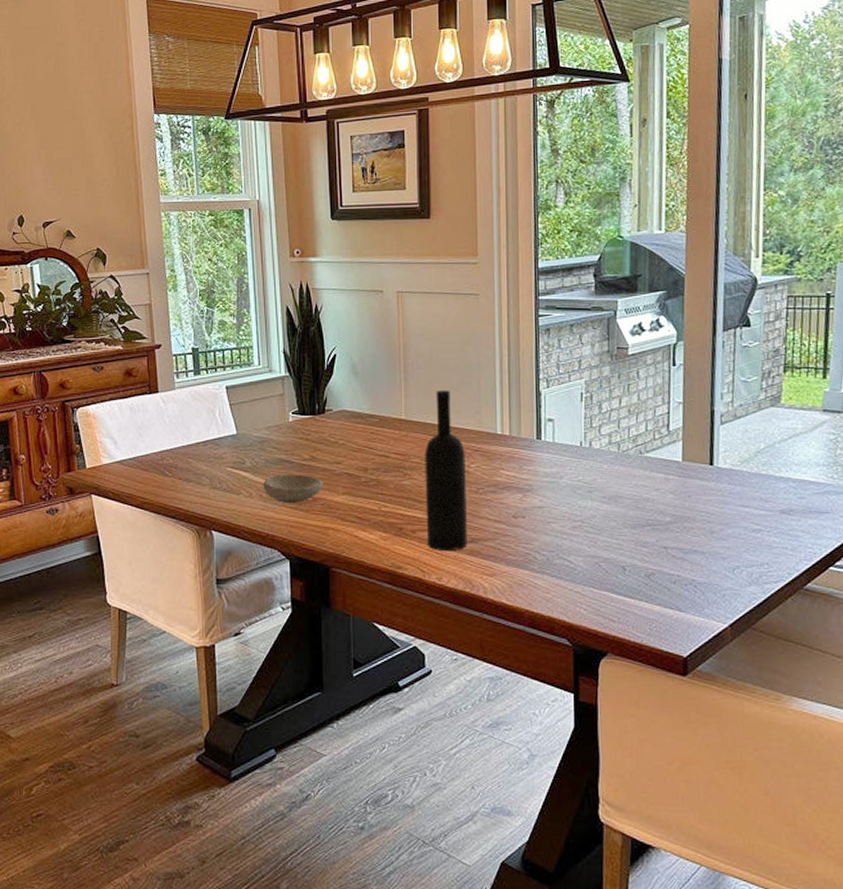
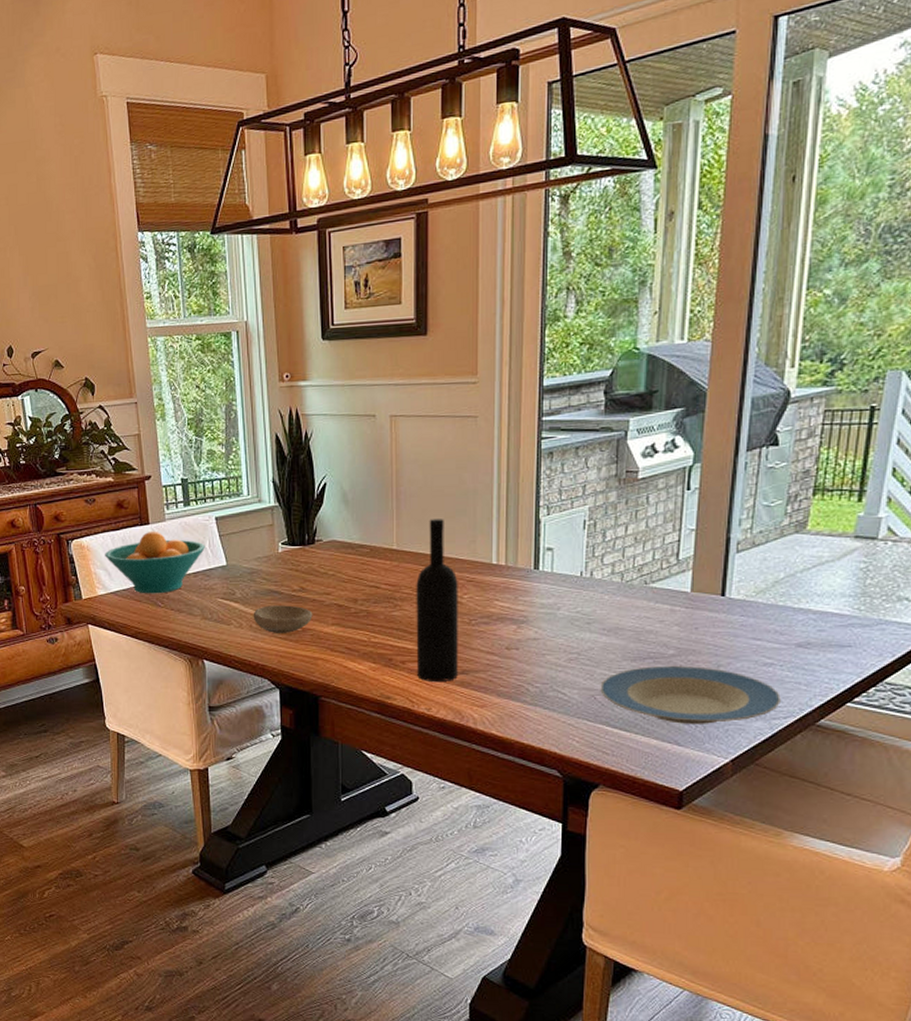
fruit bowl: none [111,399,215,463] -> present [105,531,205,594]
plate: none [604,533,770,590] -> present [600,666,780,724]

